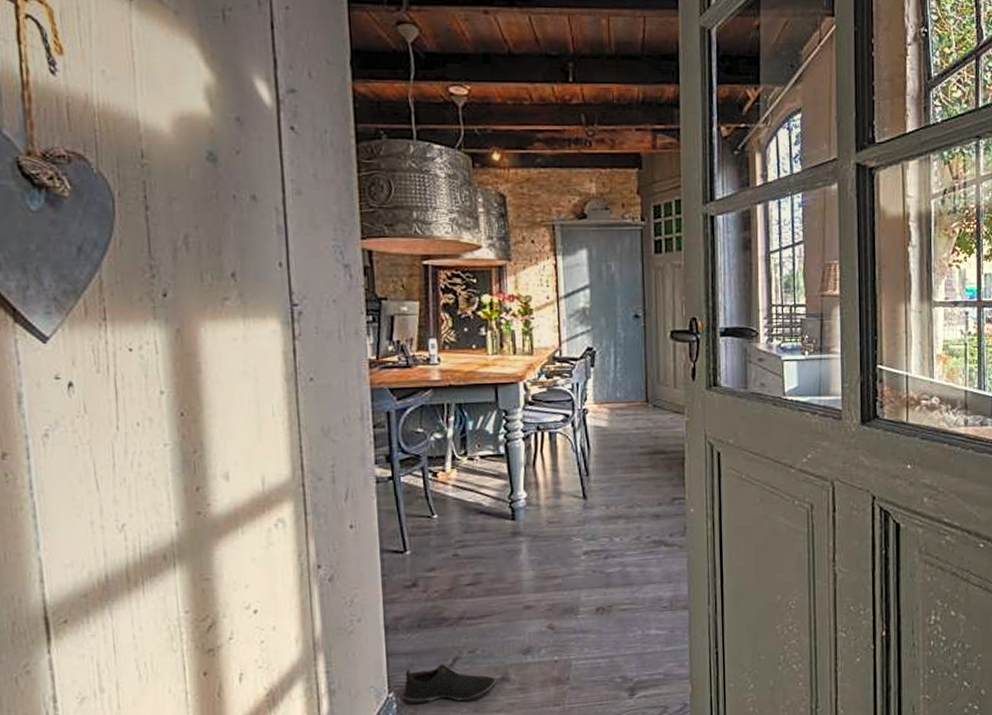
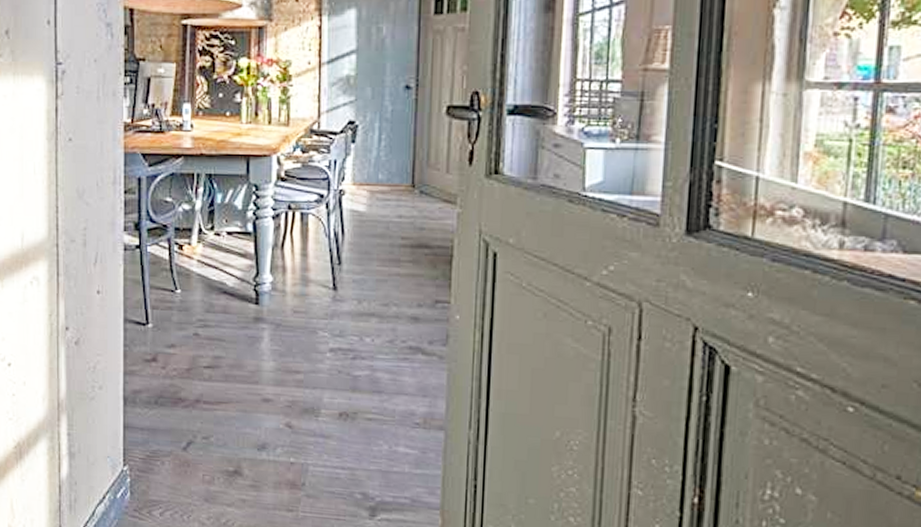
shoe: present [403,664,497,705] -> none [137,445,229,489]

